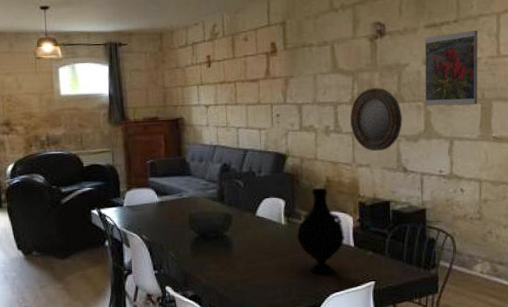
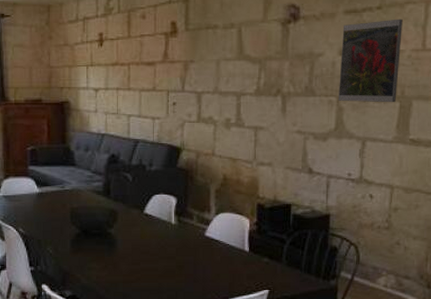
vase: present [296,187,346,274] -> none [187,186,240,279]
home mirror: present [350,87,403,151] -> none [254,77,313,148]

